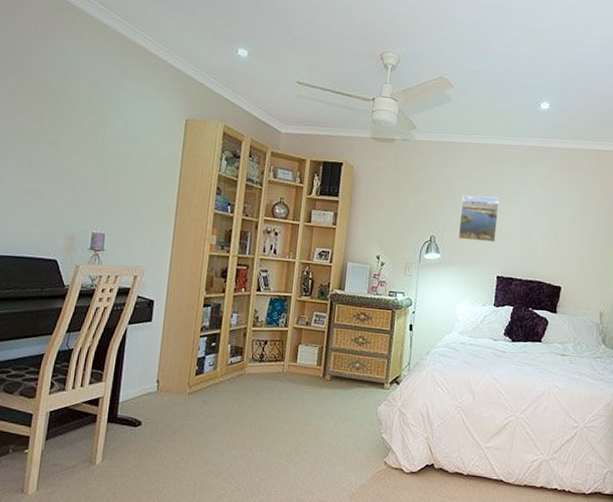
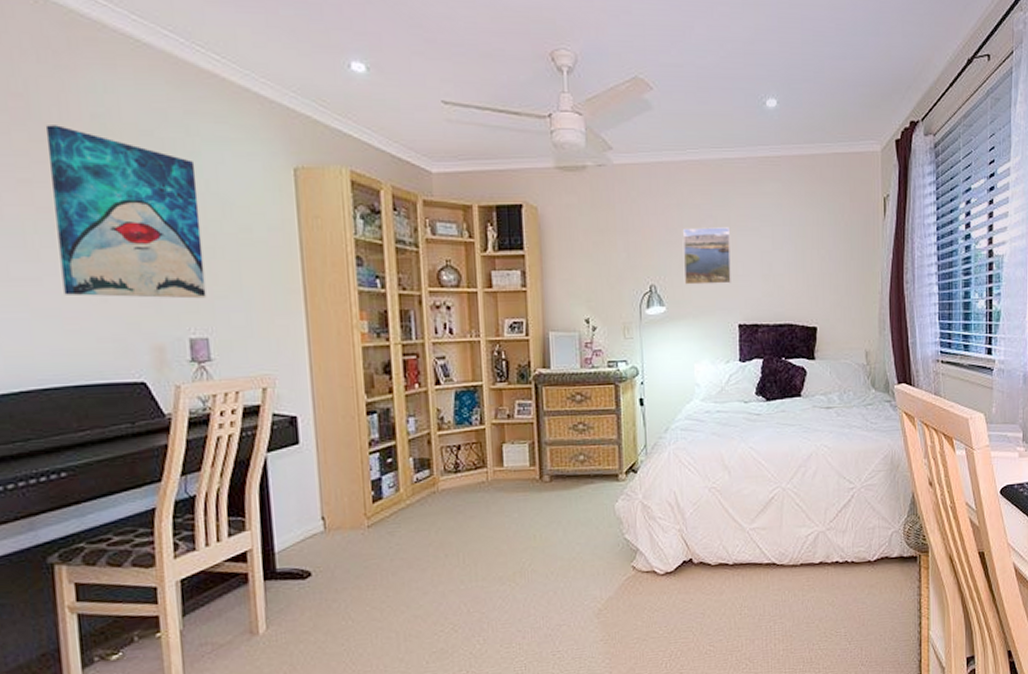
wall art: none [17,74,121,205] -> present [45,125,207,299]

